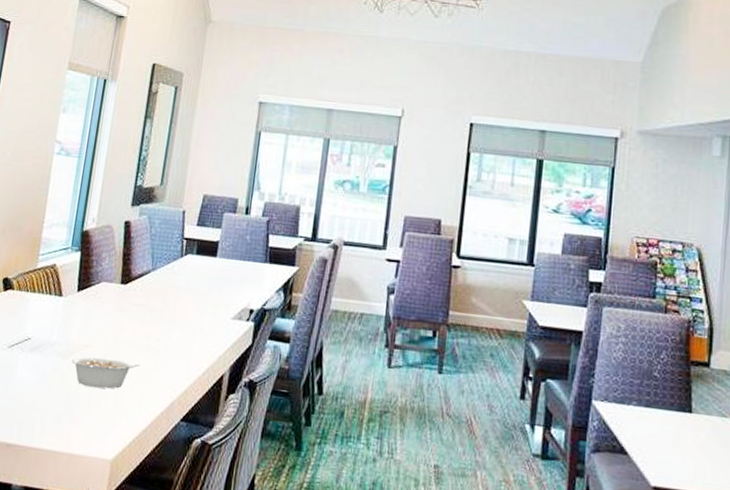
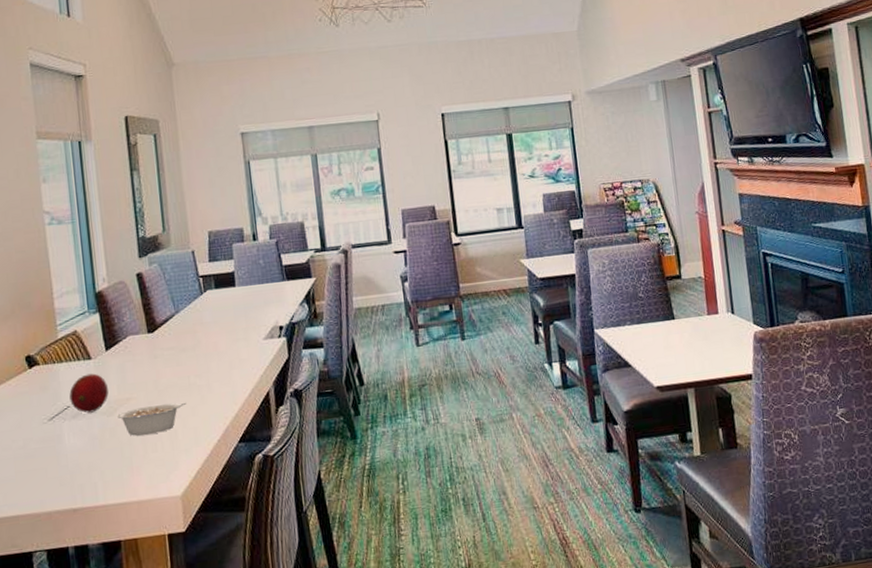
fruit: none [32,310,71,351] -> present [69,373,109,413]

